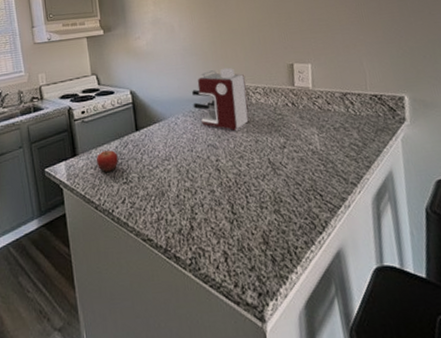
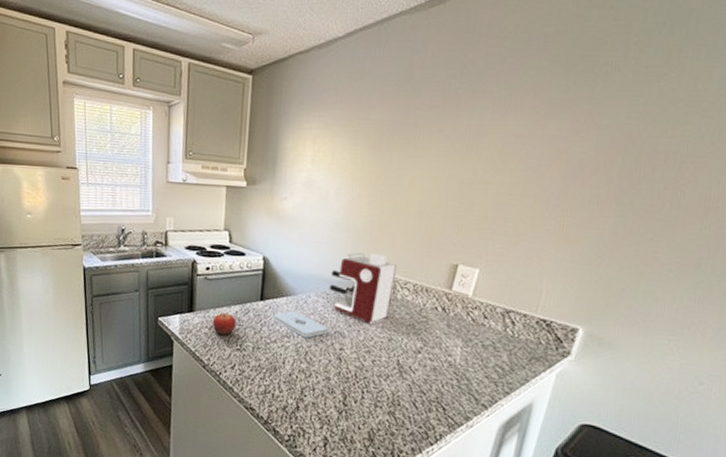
notepad: none [150,134,203,158] -> present [273,310,329,338]

